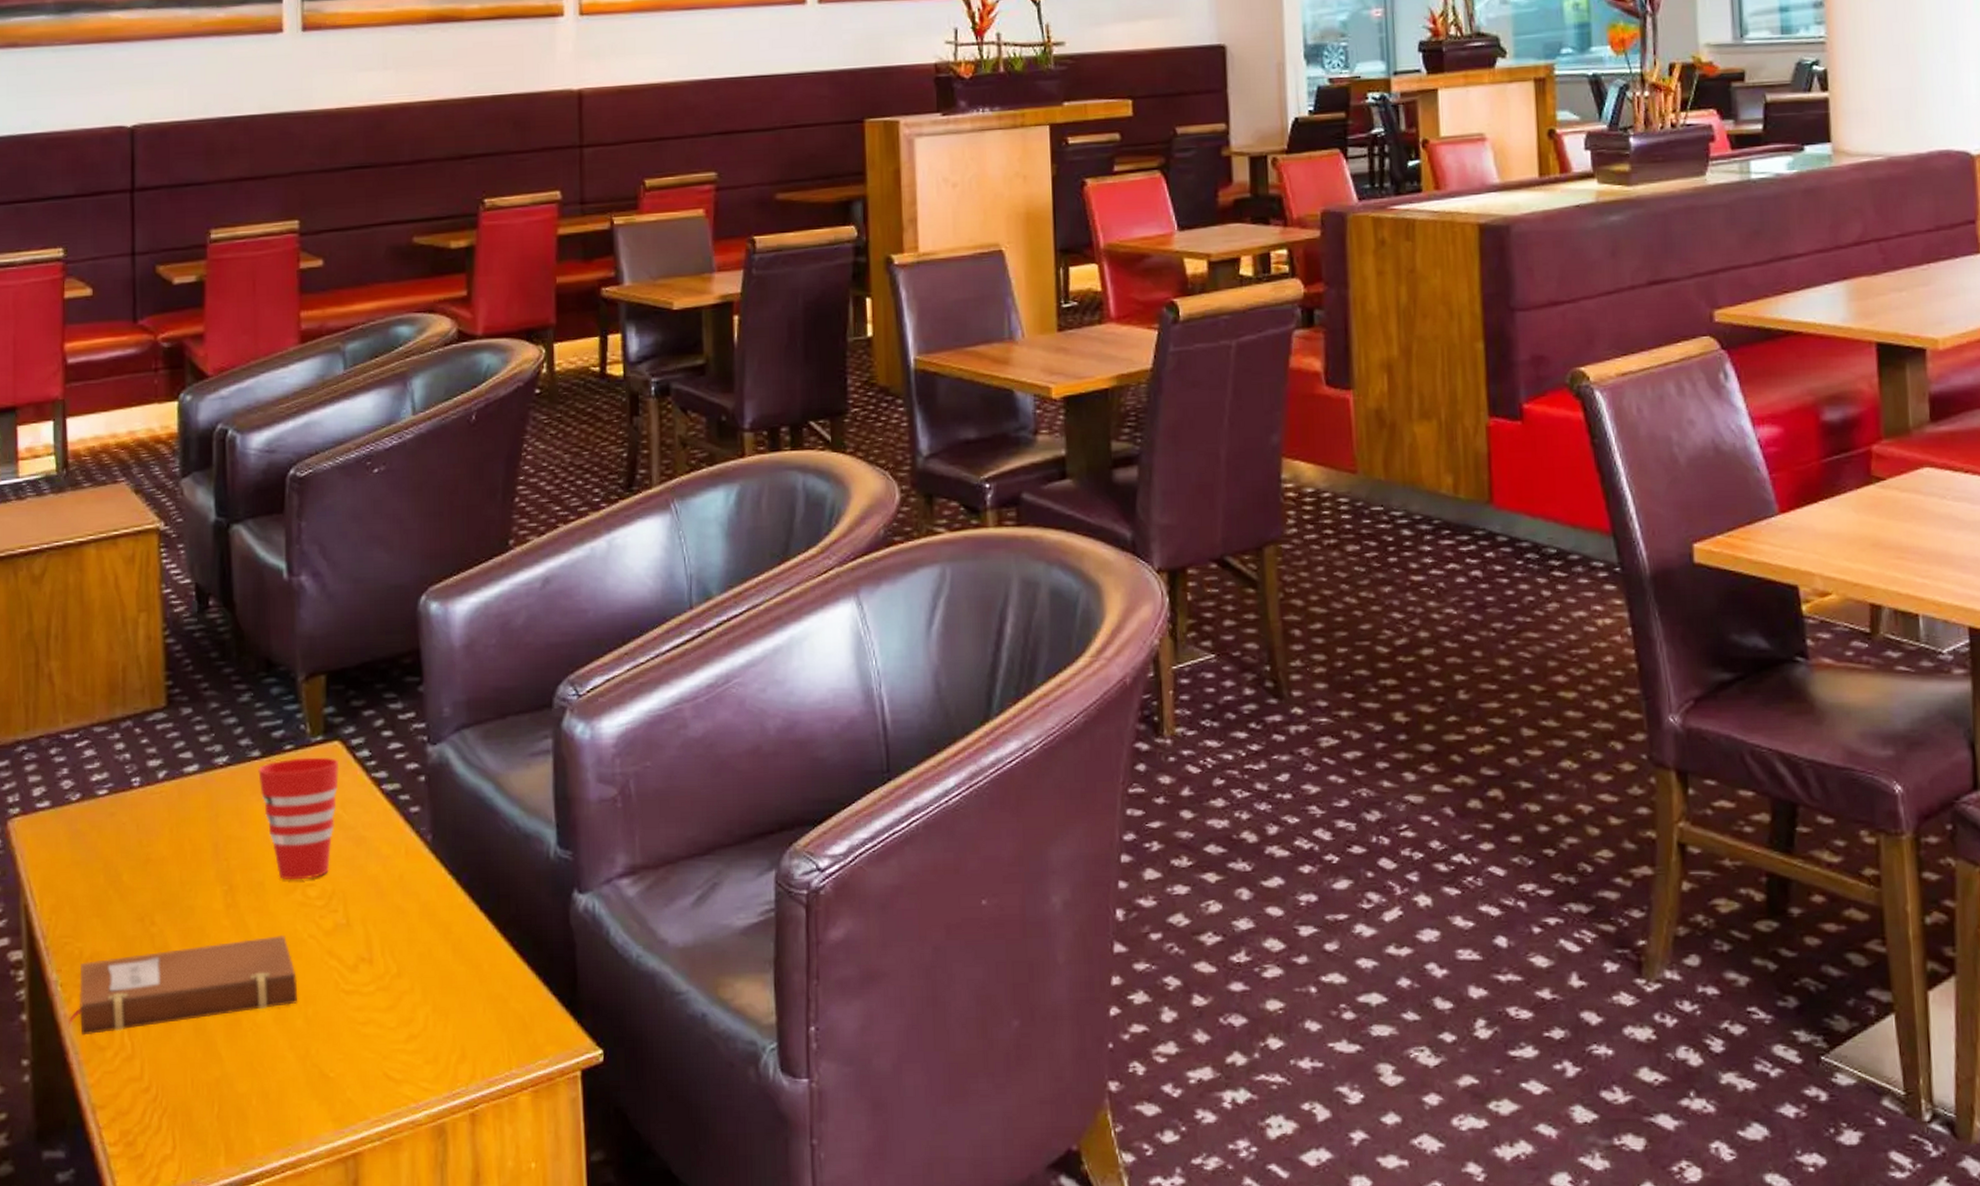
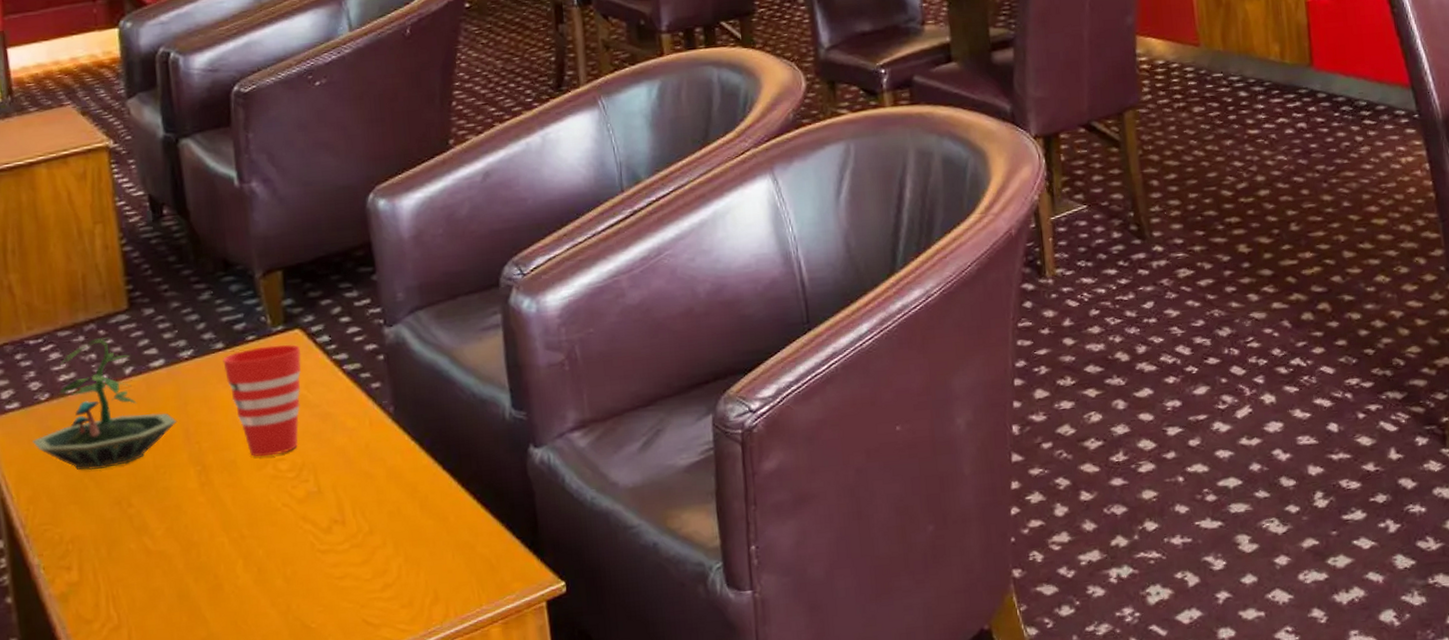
terrarium: none [60,737,207,882] -> present [33,337,178,471]
notebook: present [69,934,297,1036] -> none [54,505,276,612]

